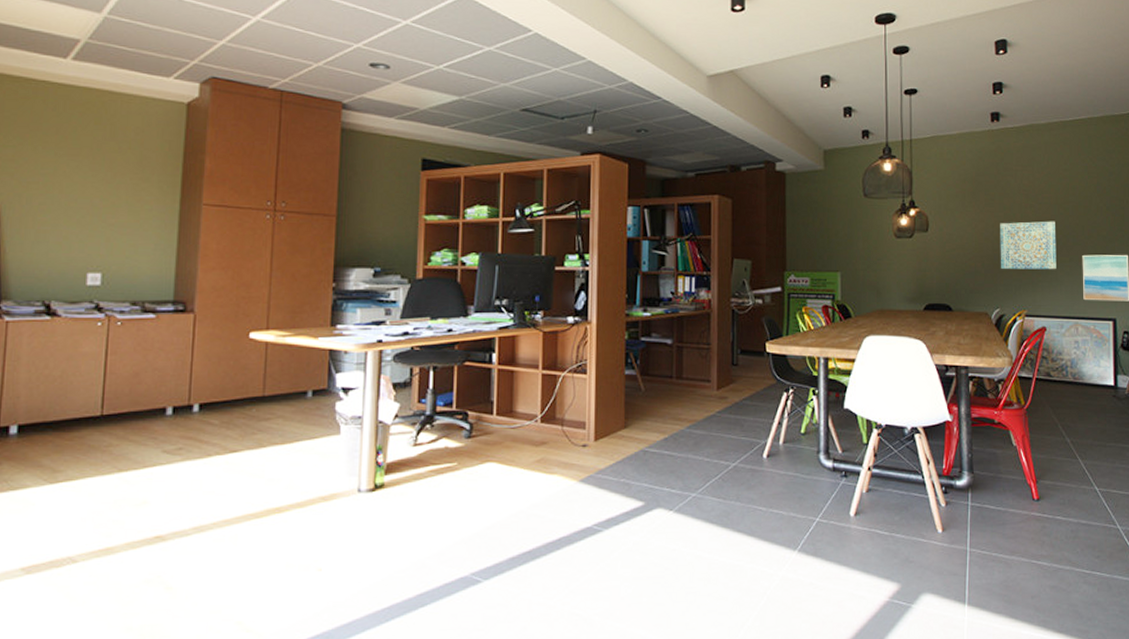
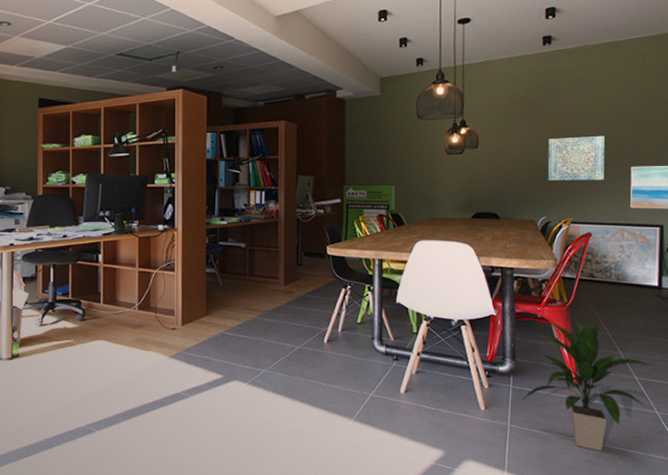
indoor plant: none [982,427,1112,575] -> present [522,321,653,451]

